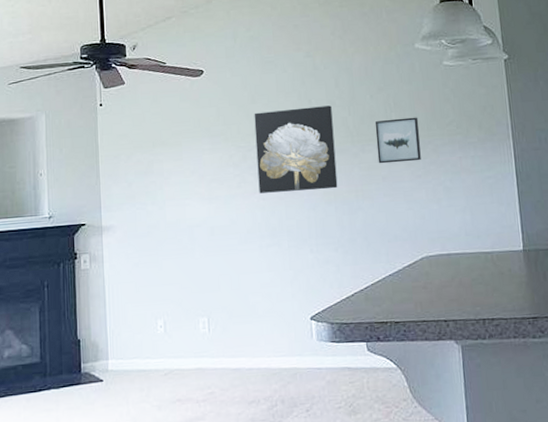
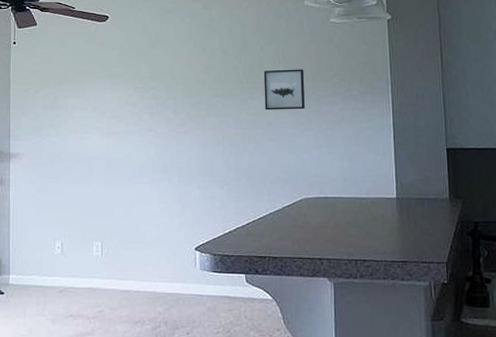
wall art: present [254,105,338,194] -> none [152,54,227,131]

